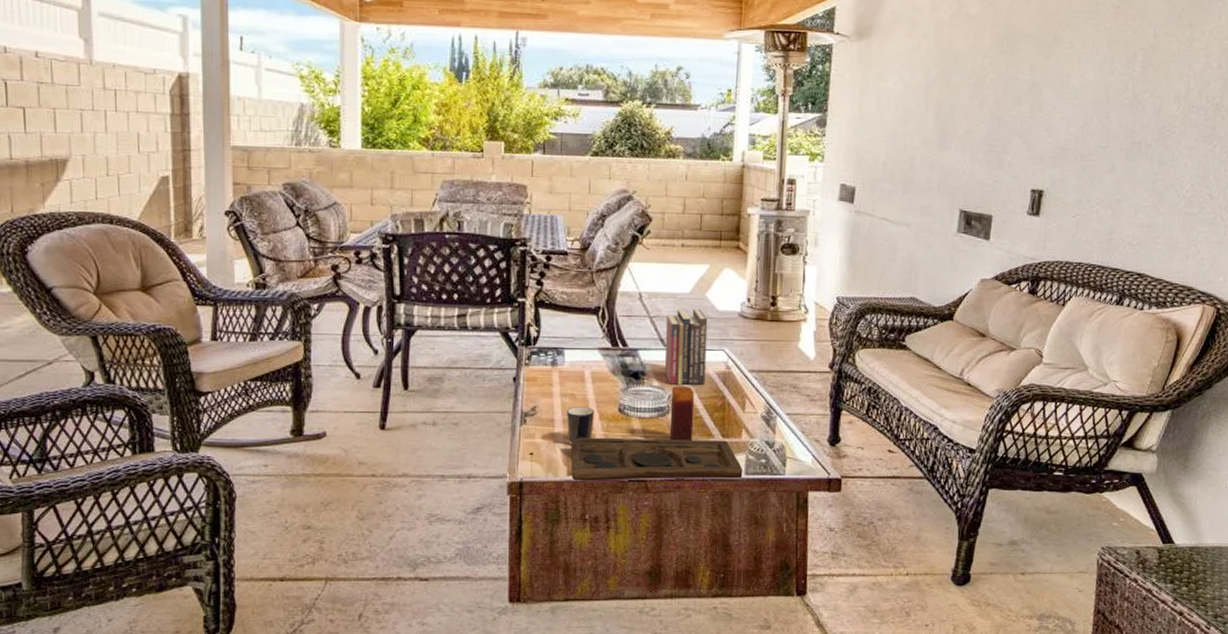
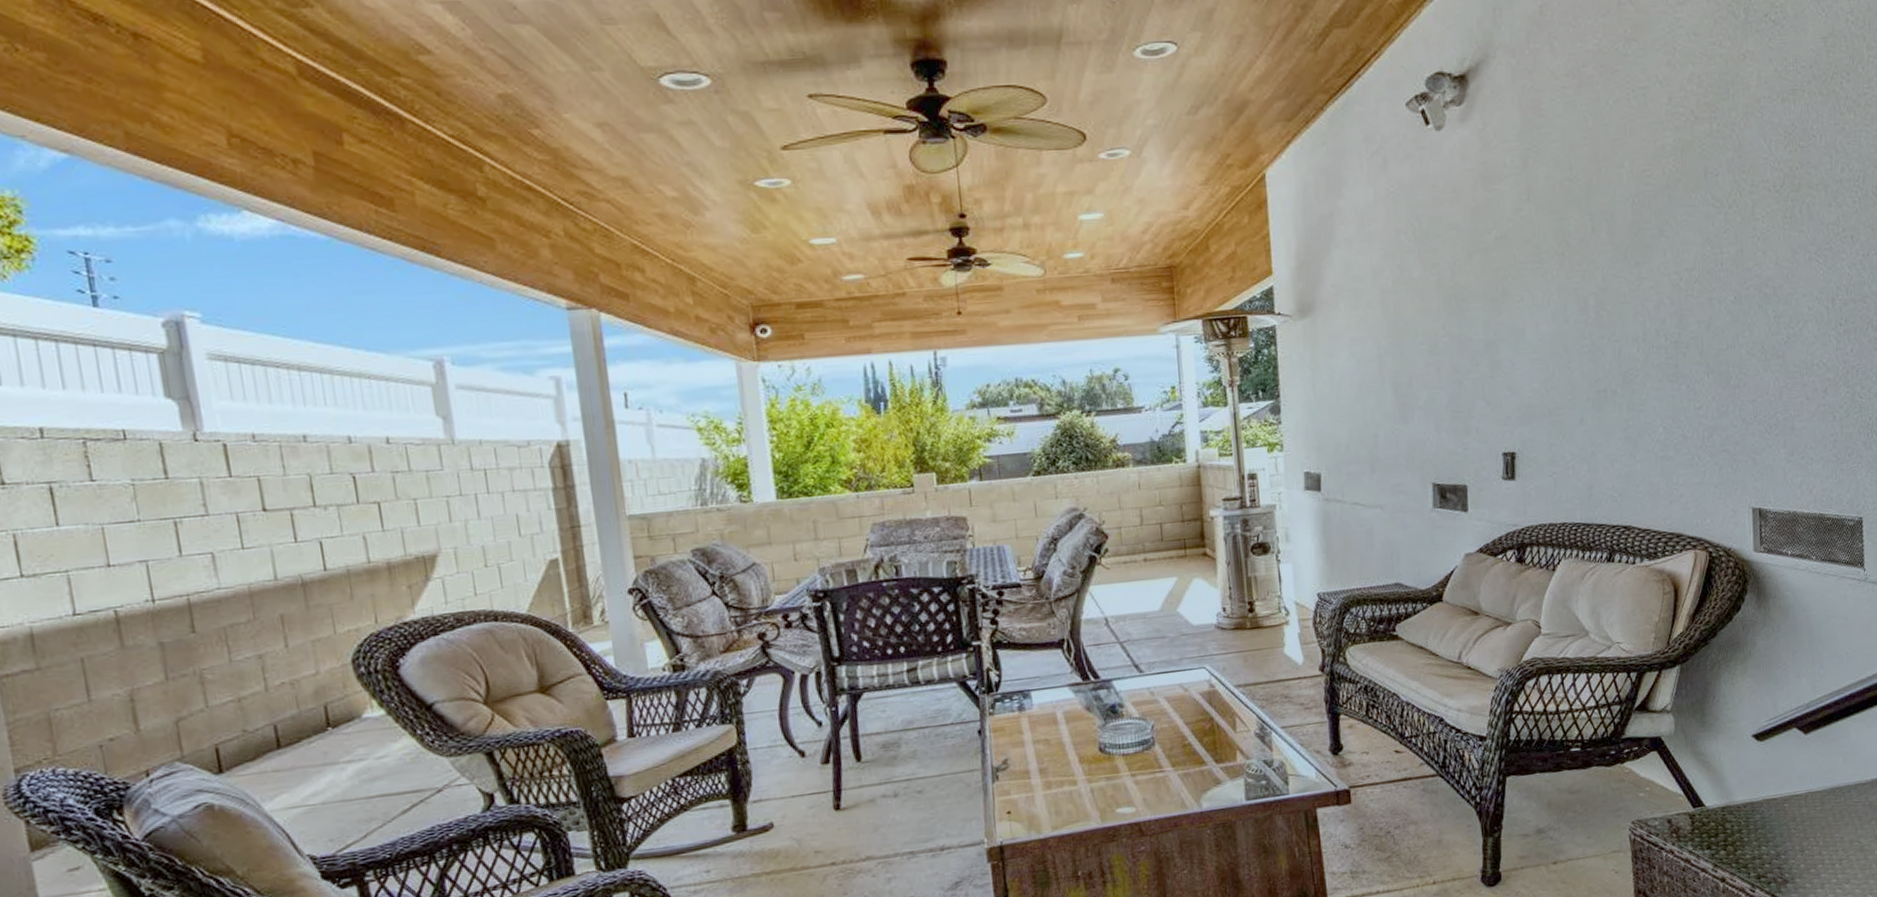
mug: present [566,407,595,445] -> none [1041,751,1074,796]
decorative tray: present [570,437,743,481] -> none [1050,766,1244,836]
books: present [664,308,708,385] -> none [1137,626,1189,714]
candle: present [669,386,695,441] -> none [1154,712,1185,775]

